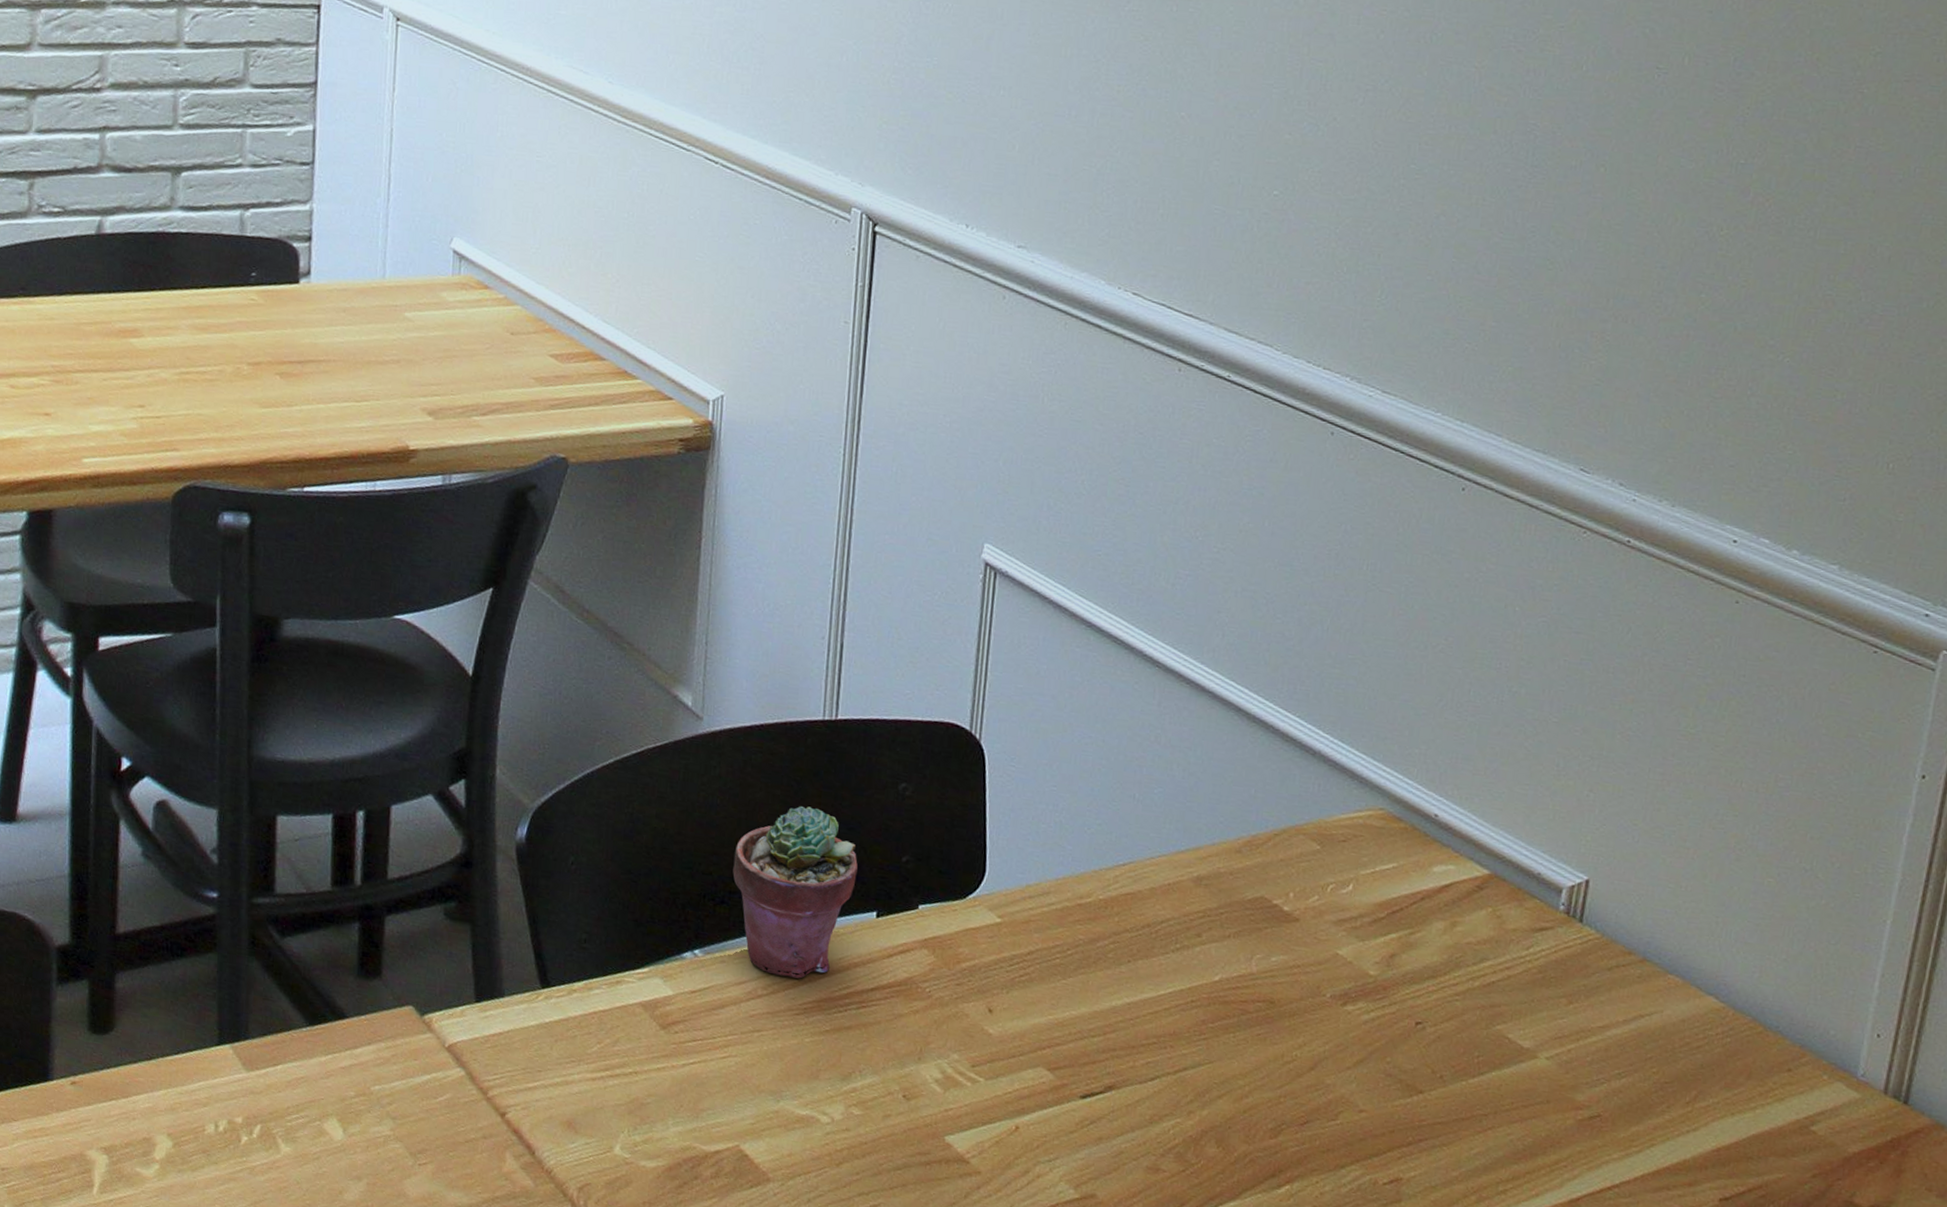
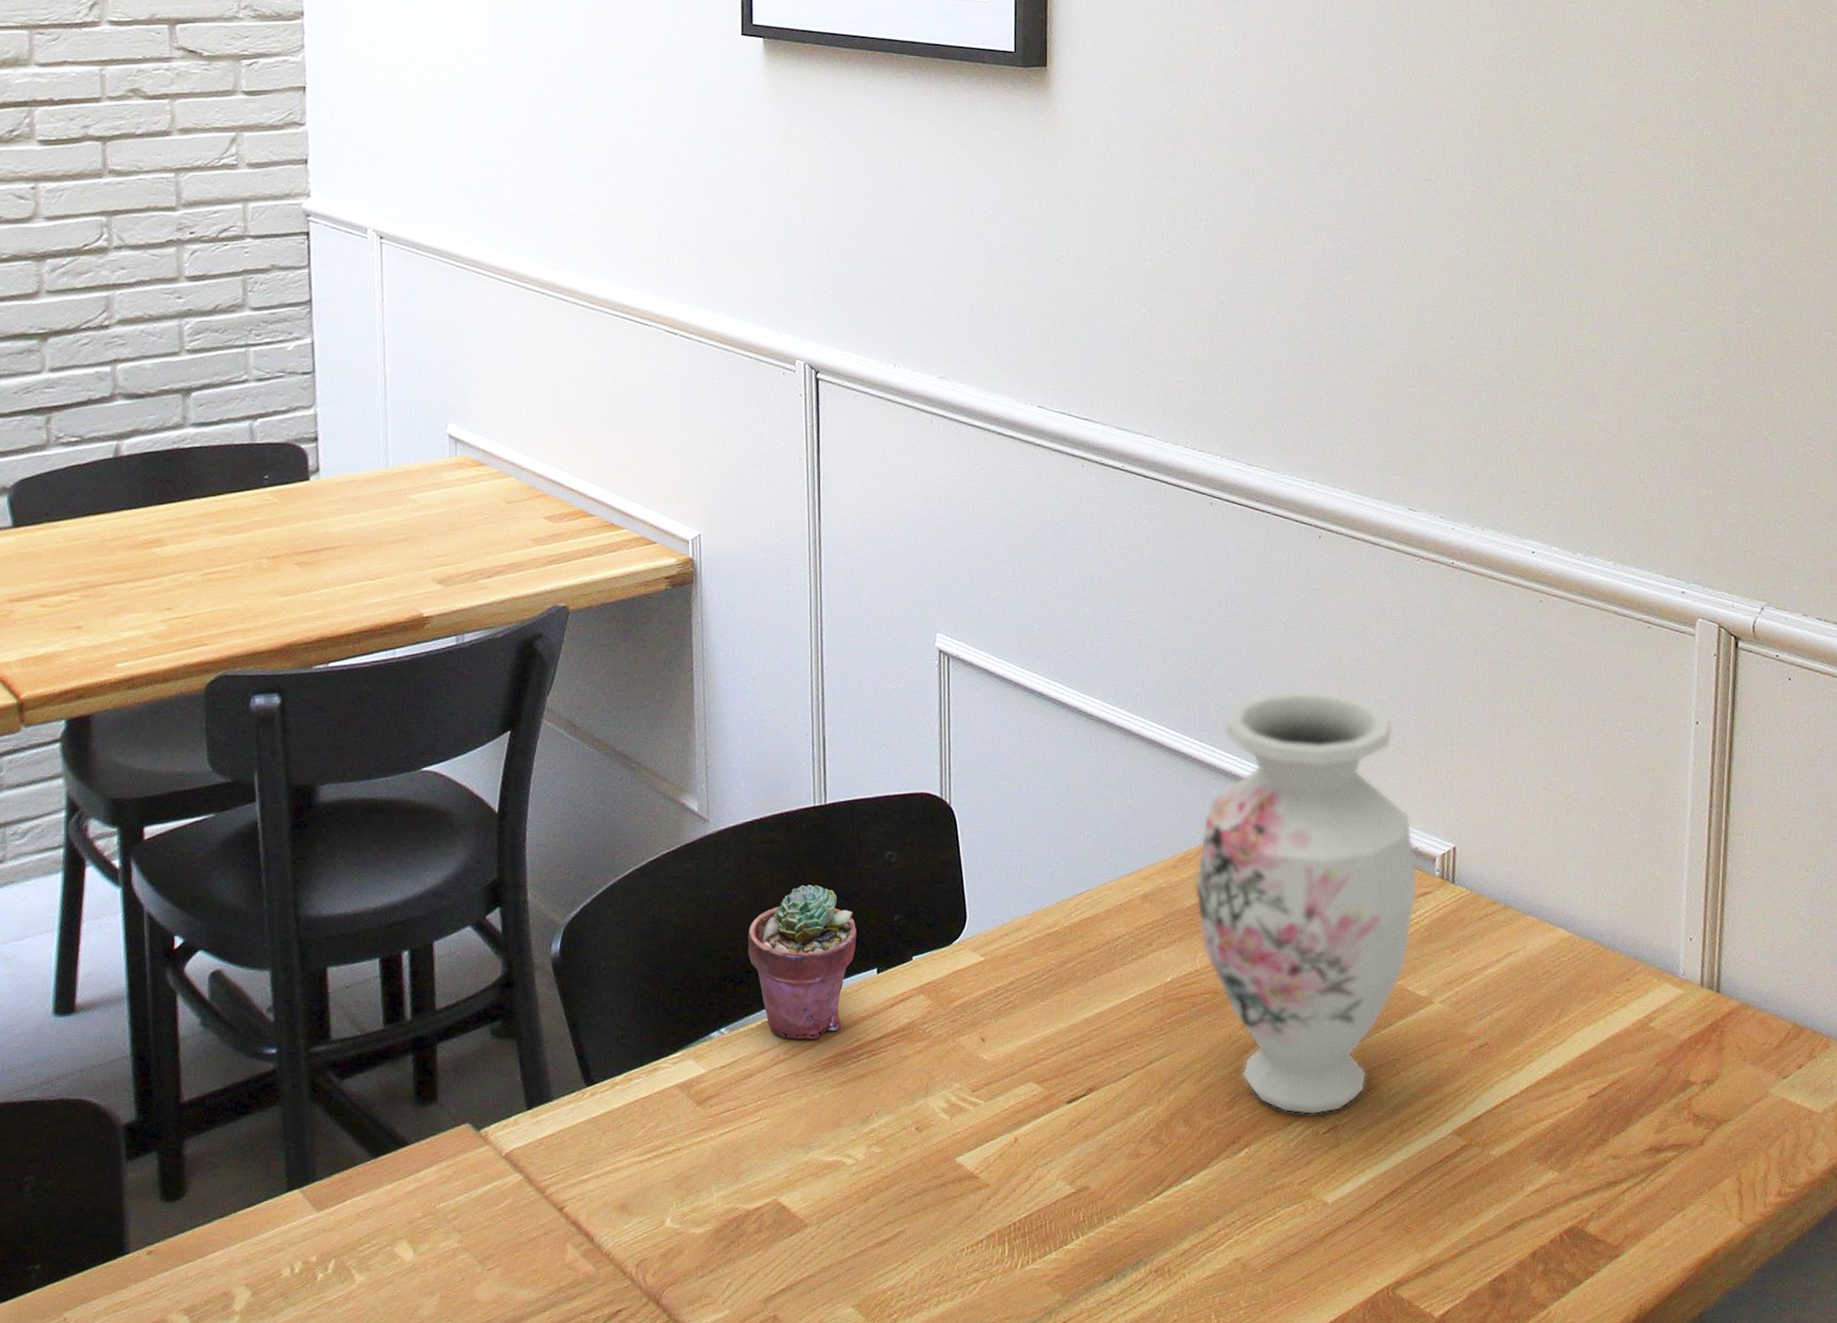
vase: none [1259,665,1538,1163] -> present [1195,690,1419,1115]

